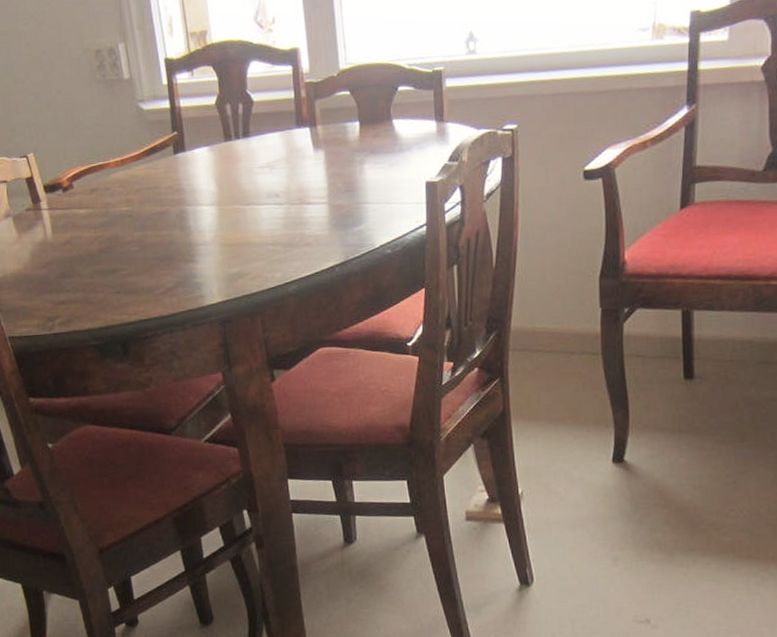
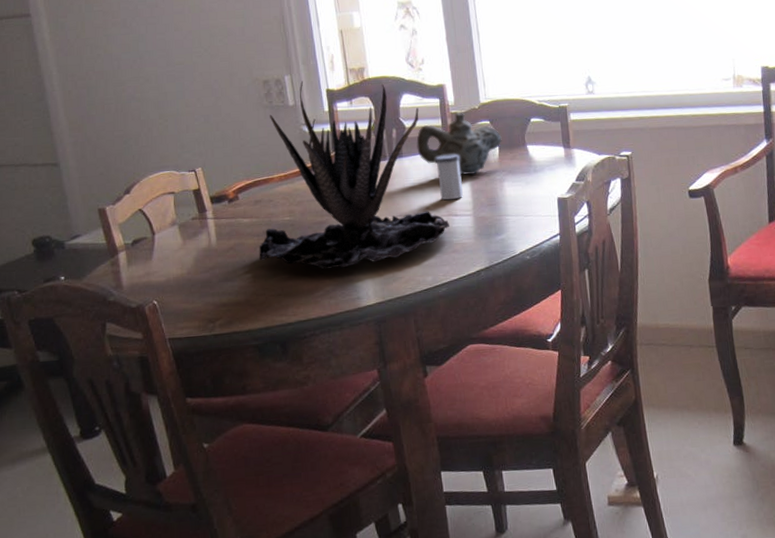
plant: none [96,49,302,265] -> present [259,81,450,269]
teapot: none [265,81,364,157] -> present [416,112,502,176]
salt shaker: none [287,132,318,187] -> present [435,154,464,201]

